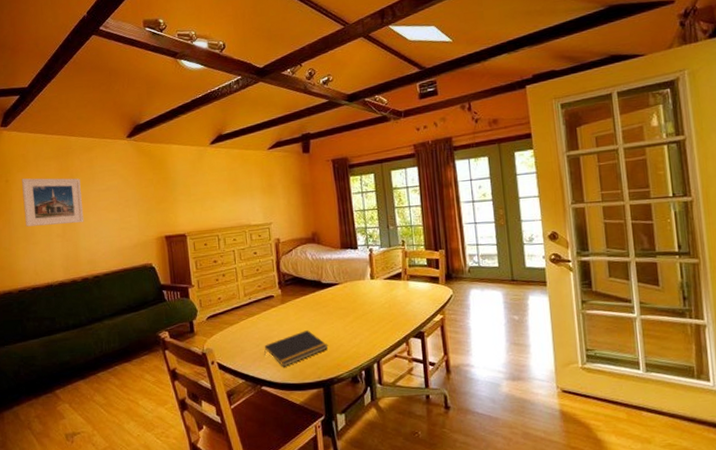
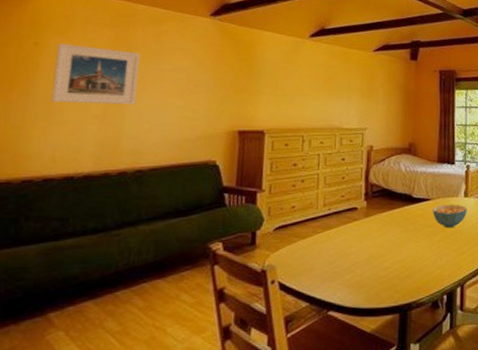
notepad: present [264,330,328,367] -> none [337,248,411,289]
cereal bowl: none [342,286,375,310] -> present [433,204,467,229]

